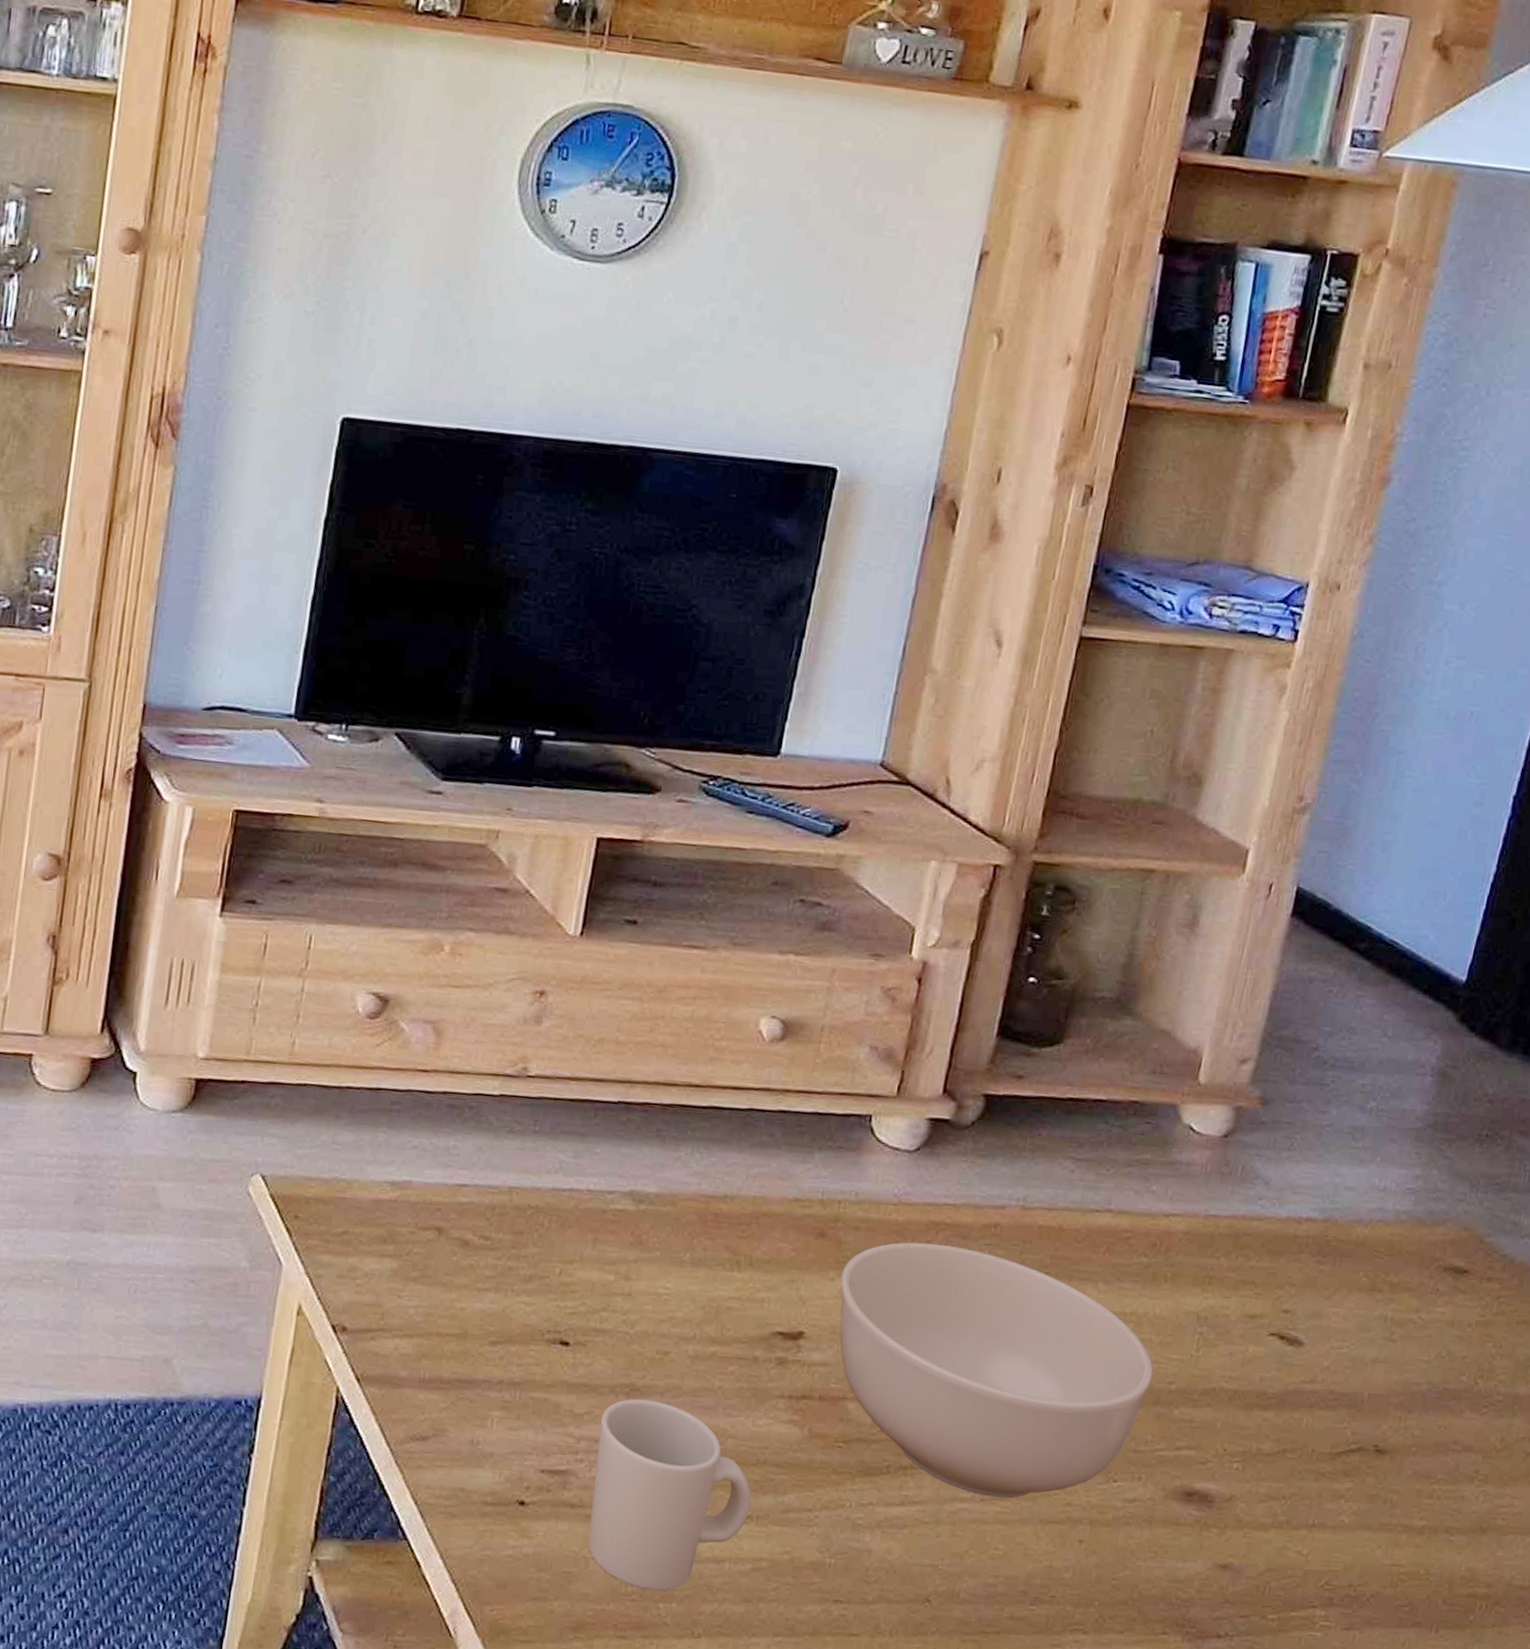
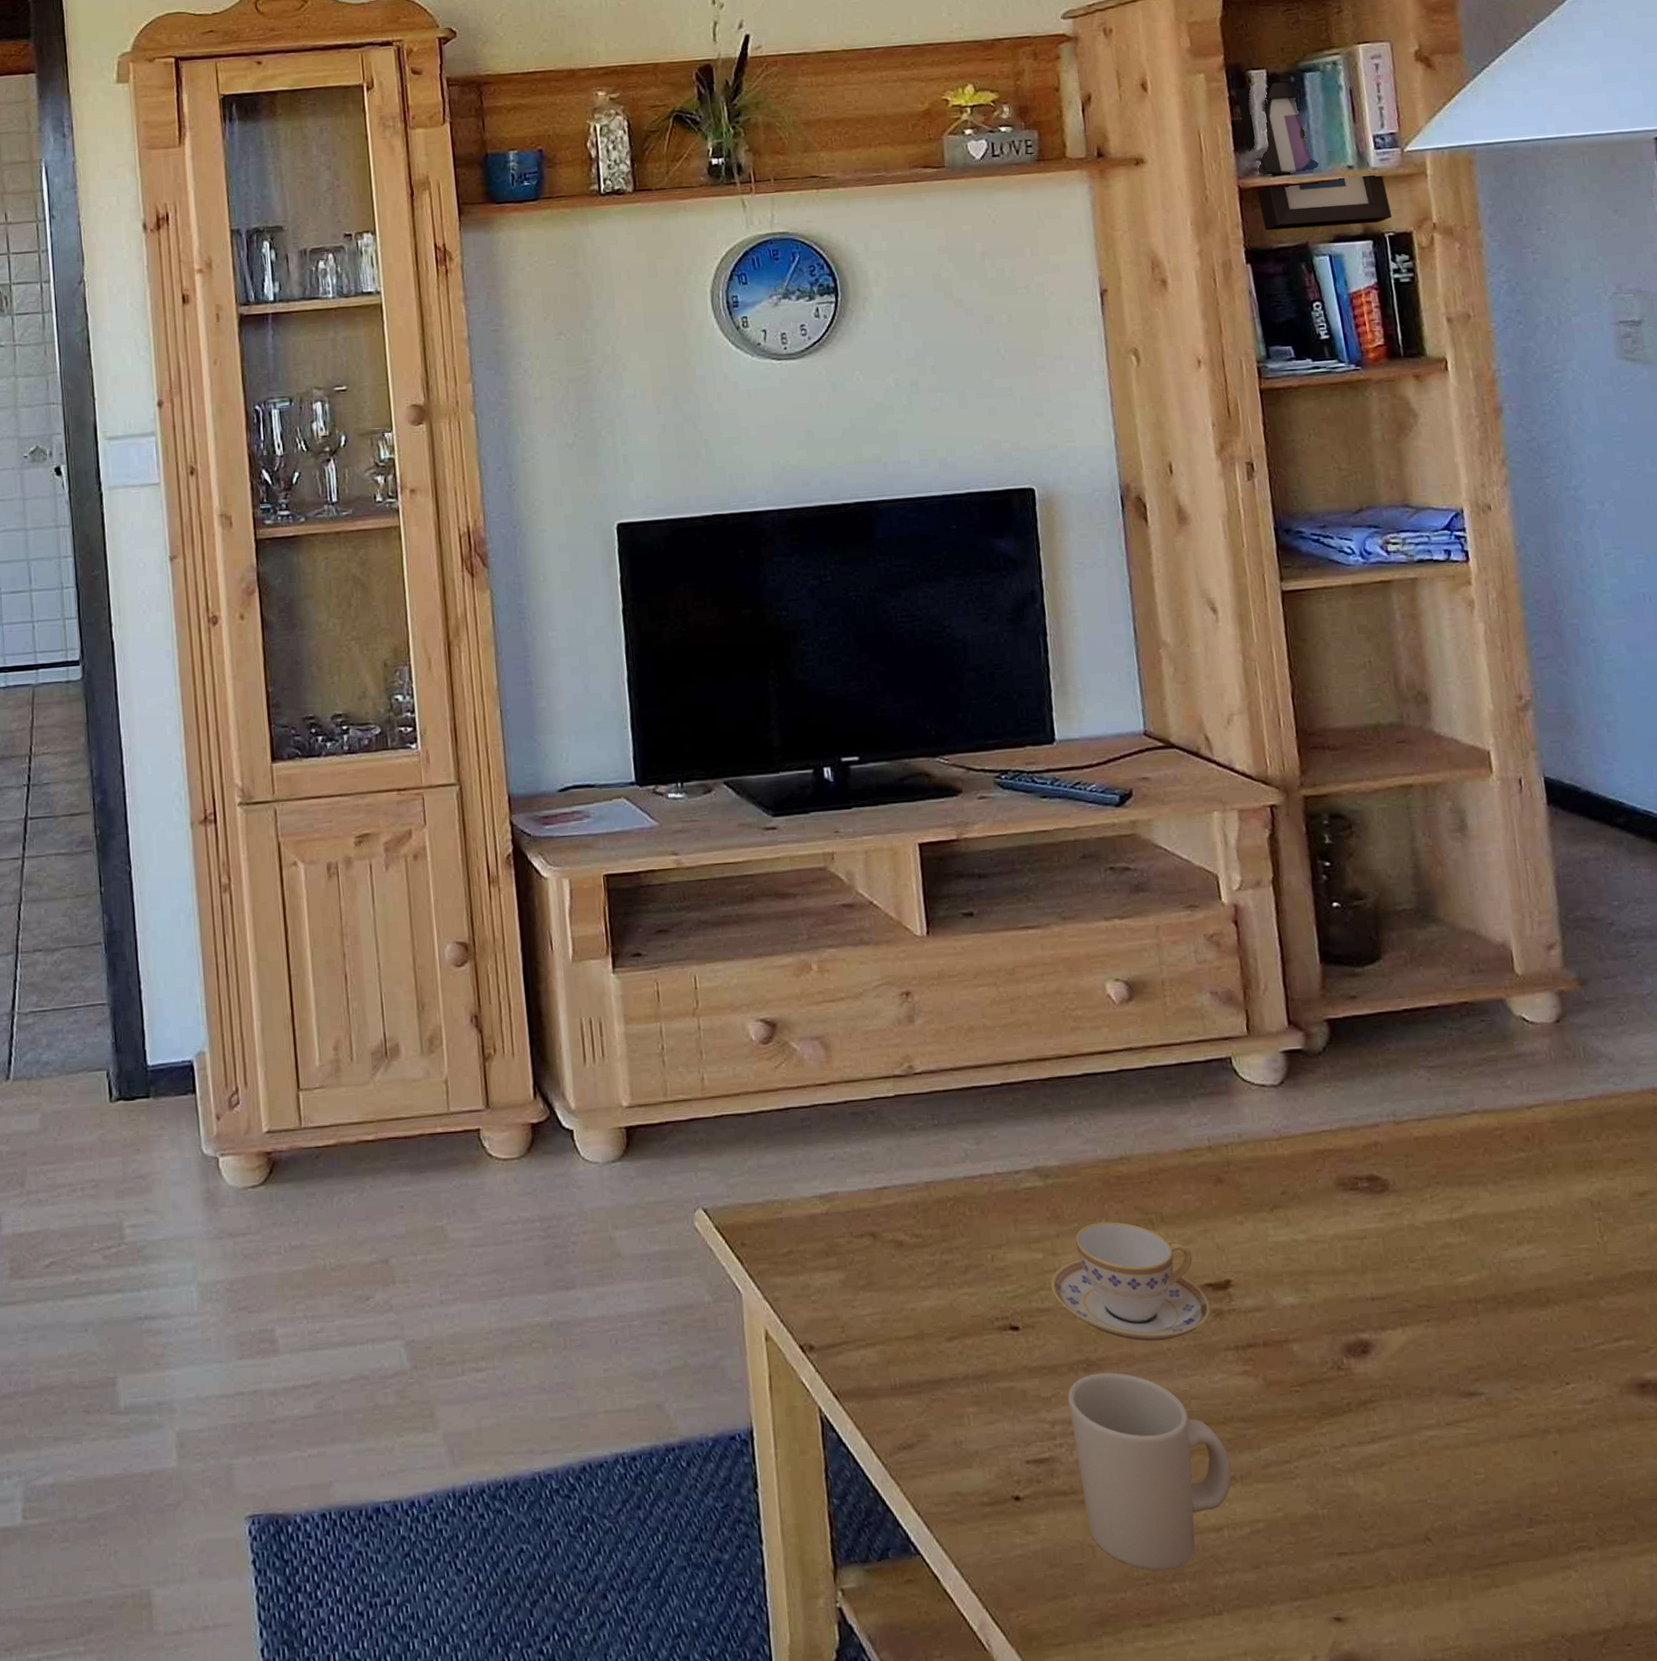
teacup: none [614,1255,776,1379] -> present [1050,1221,1211,1342]
bowl: present [839,1242,1154,1499] -> none [1247,1171,1569,1420]
picture frame: none [1192,36,1349,236] -> present [1236,81,1392,231]

